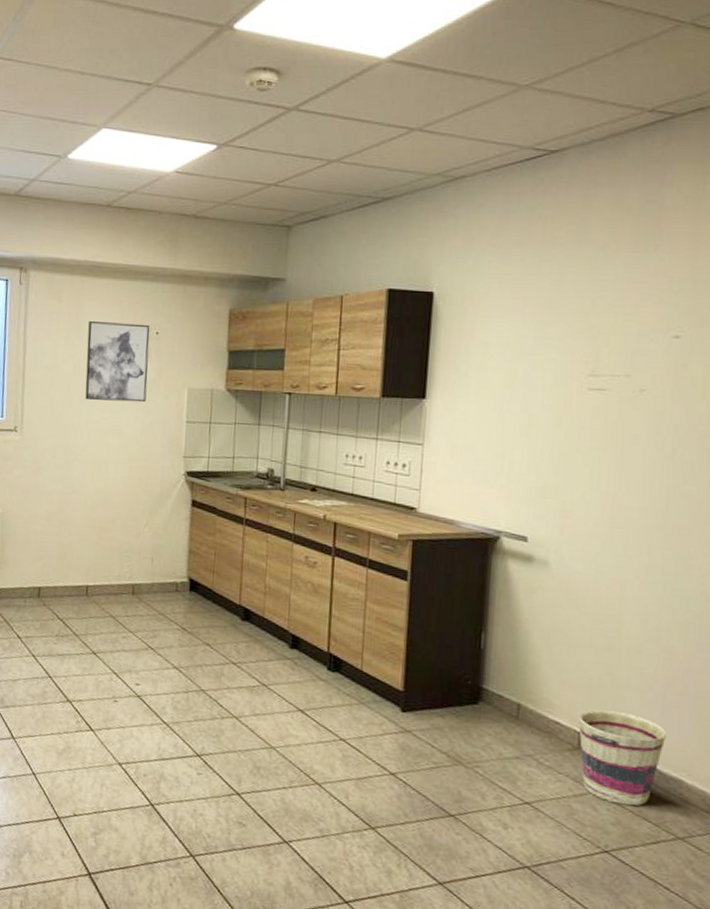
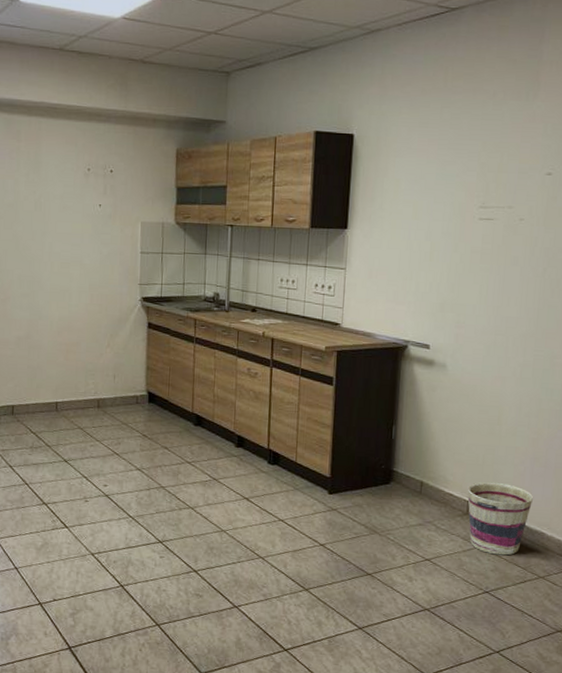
wall art: present [85,320,150,403] -> none [46,159,105,236]

